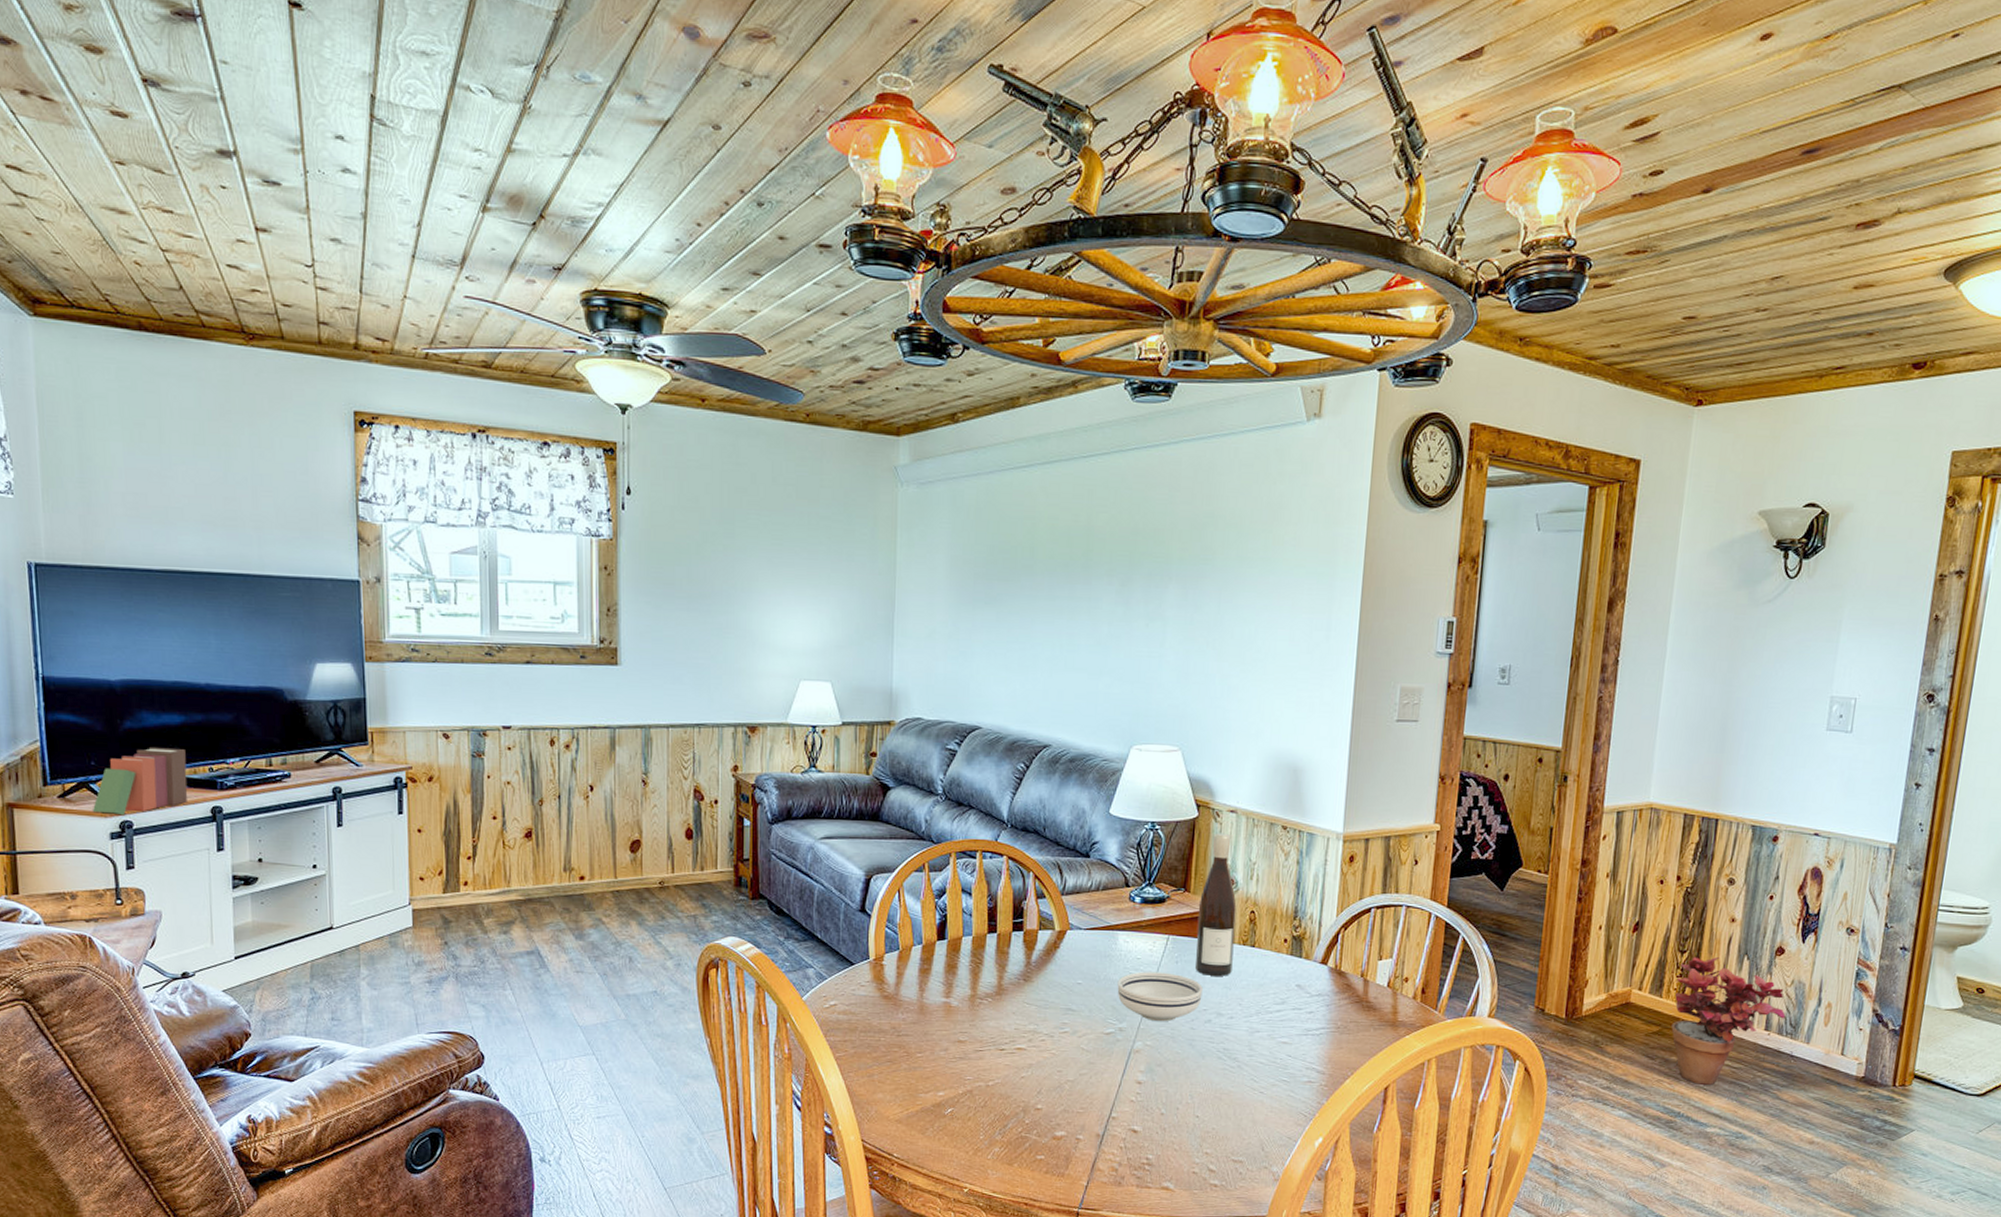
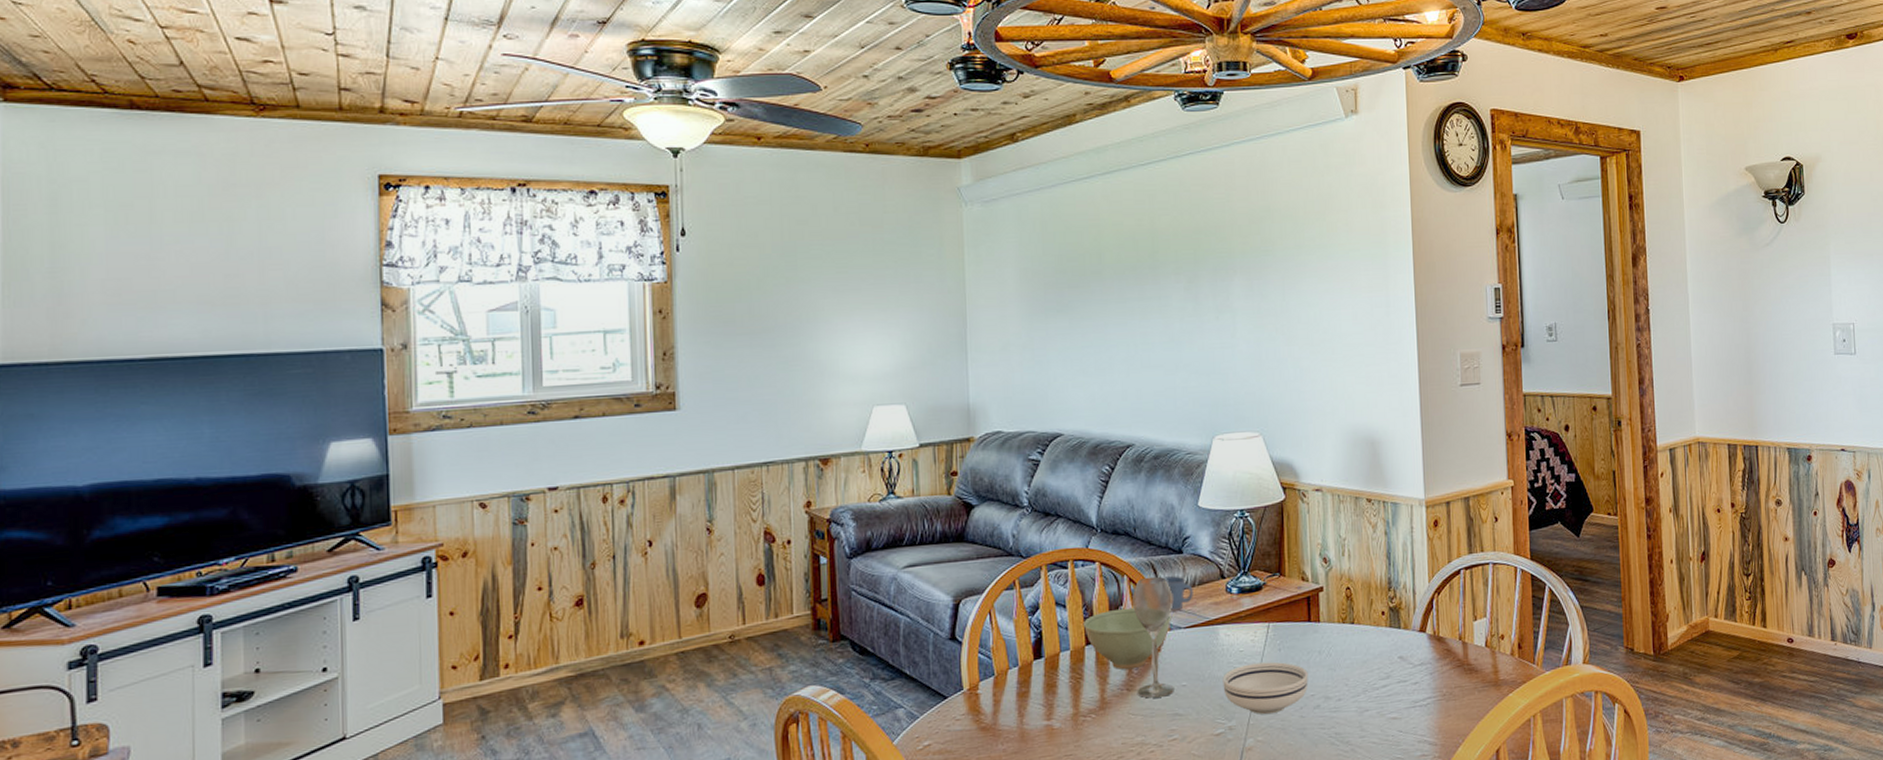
books: present [93,747,188,816] -> none [47,555,169,642]
bowl: none [986,903,1074,962] -> present [1082,607,1173,670]
wineglass: none [1034,876,1077,991] -> present [1131,576,1174,699]
mug: none [1067,877,1097,912] -> present [1162,575,1193,611]
bottle: present [1195,833,1237,976] -> none [1295,512,1335,659]
potted plant: present [1671,957,1786,1085] -> none [1746,576,1847,703]

